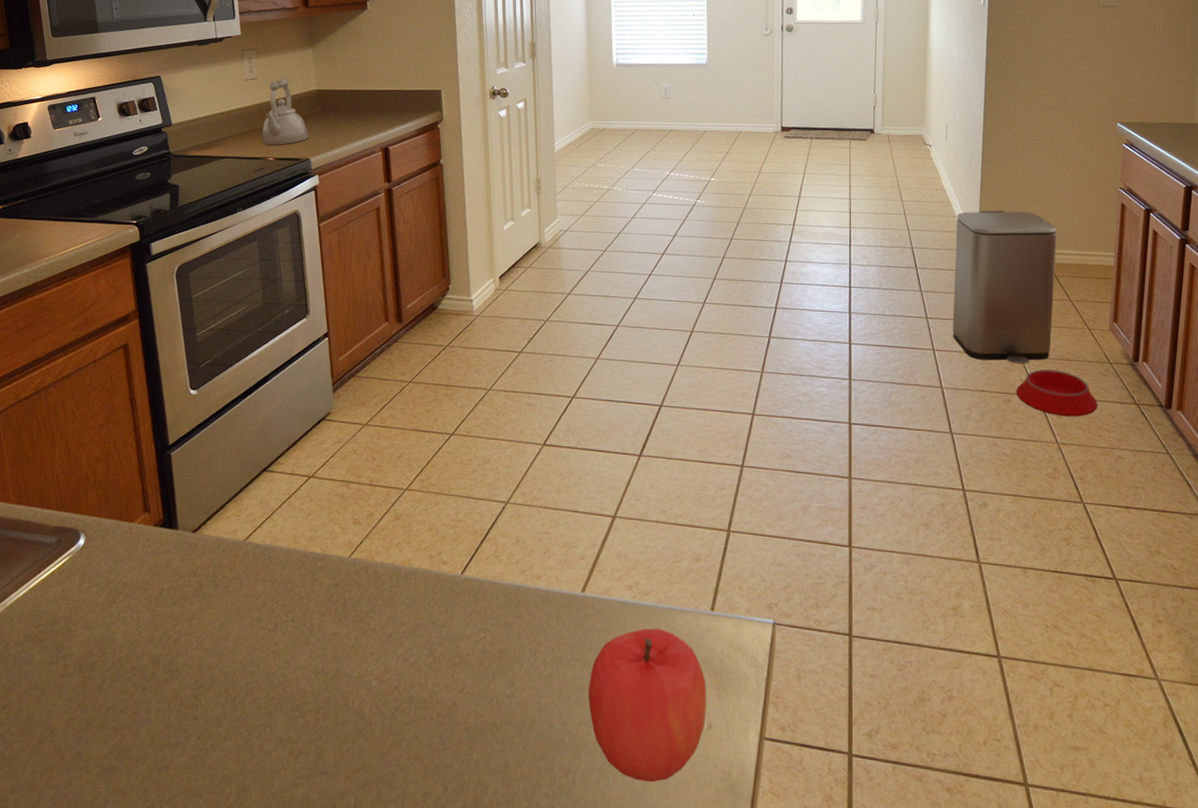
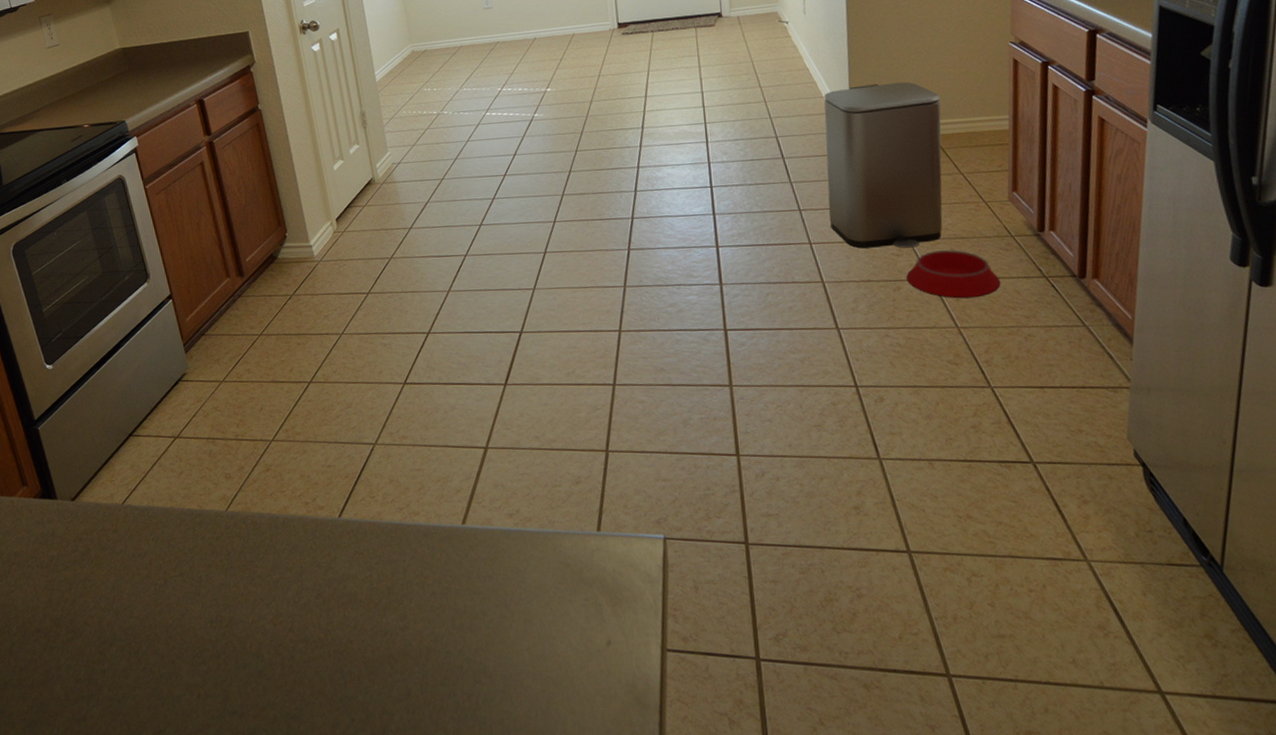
kettle: present [261,78,310,146] -> none [72,40,121,113]
fruit: present [588,628,707,782] -> none [480,552,604,699]

